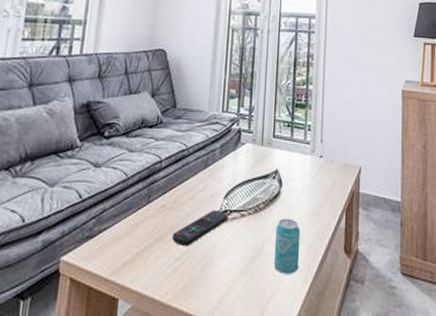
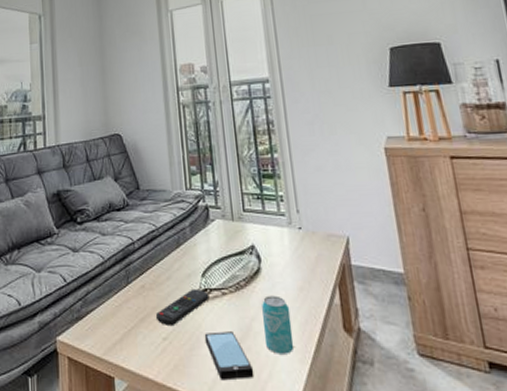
smartphone: none [217,252,259,300] -> present [204,331,254,381]

